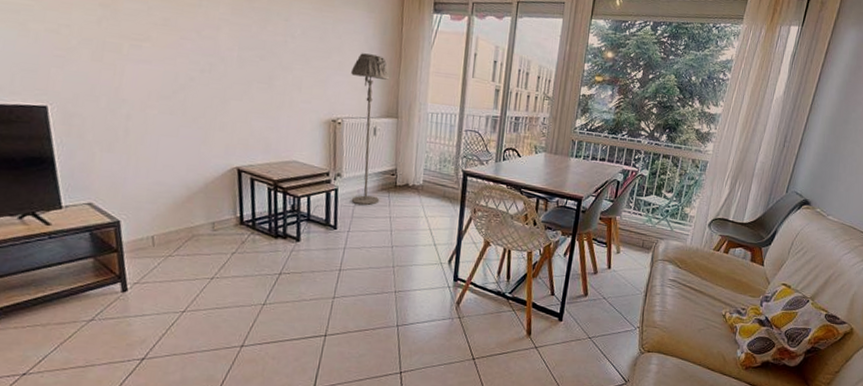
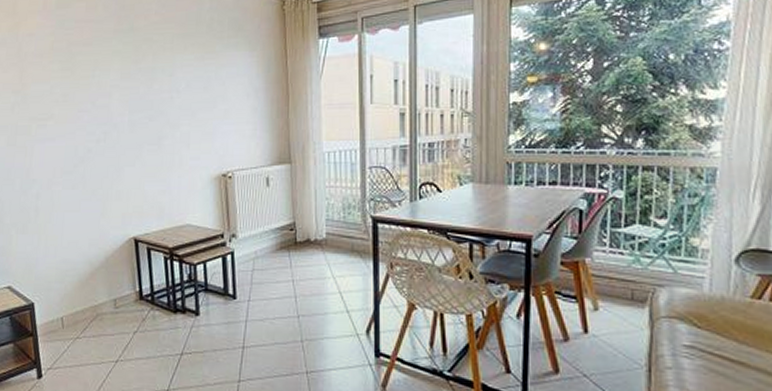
floor lamp: present [351,53,389,206] -> none [238,96,280,269]

